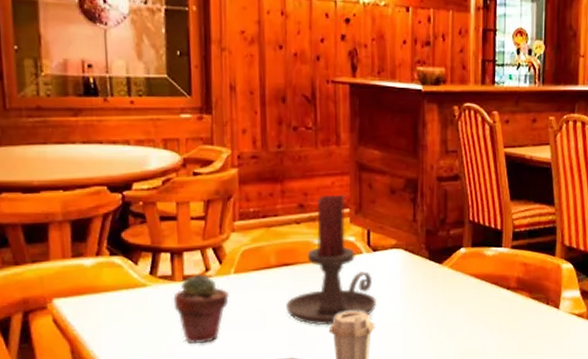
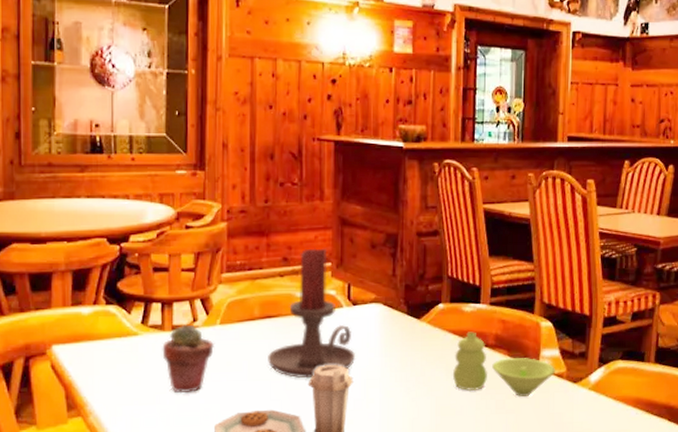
condiment set: none [476,275,577,337] -> present [453,332,556,396]

